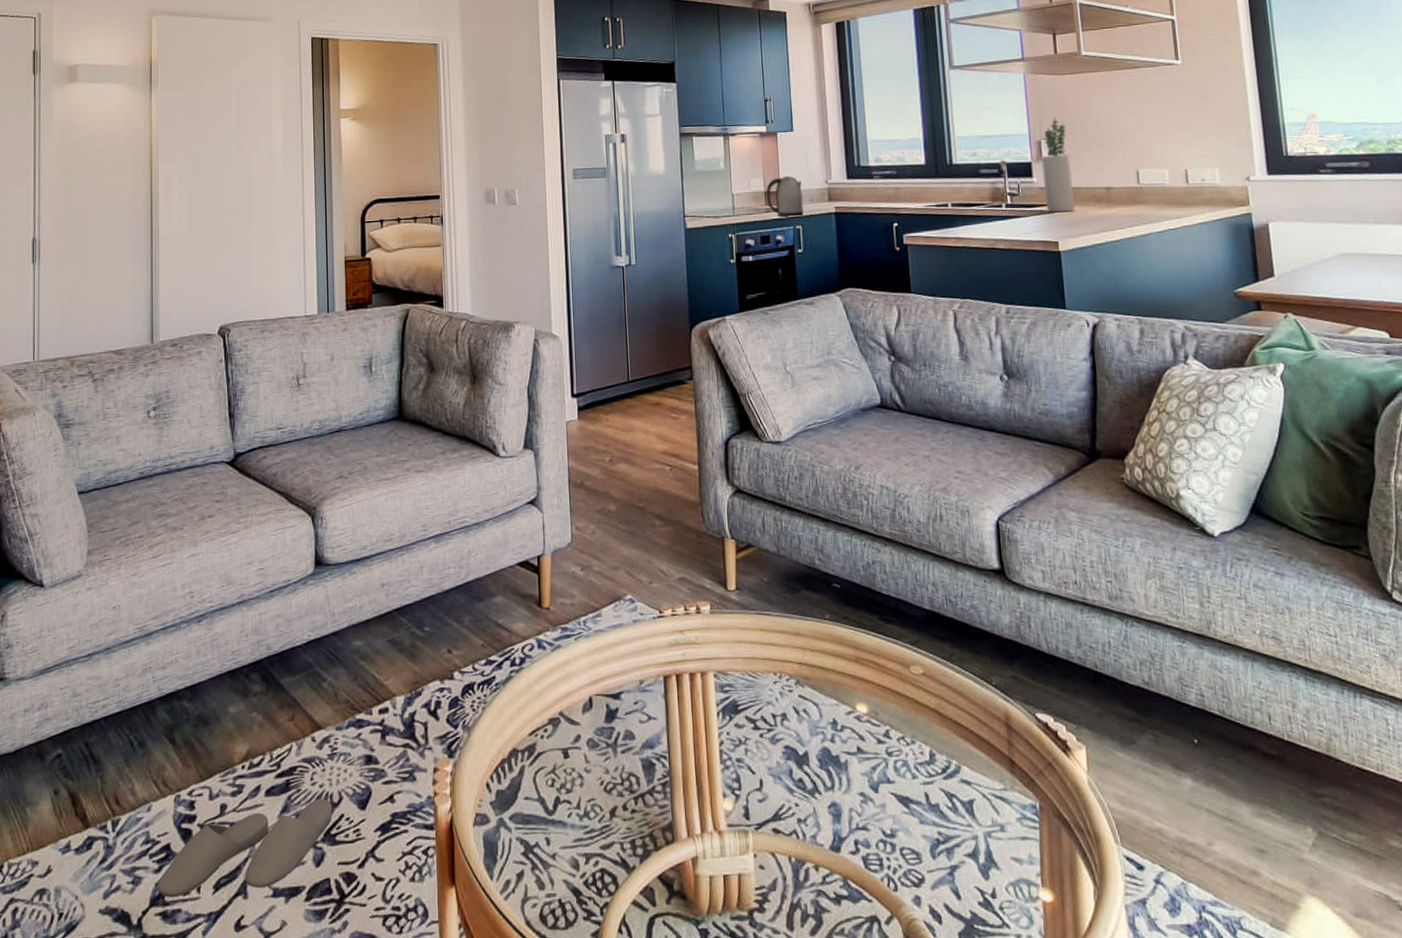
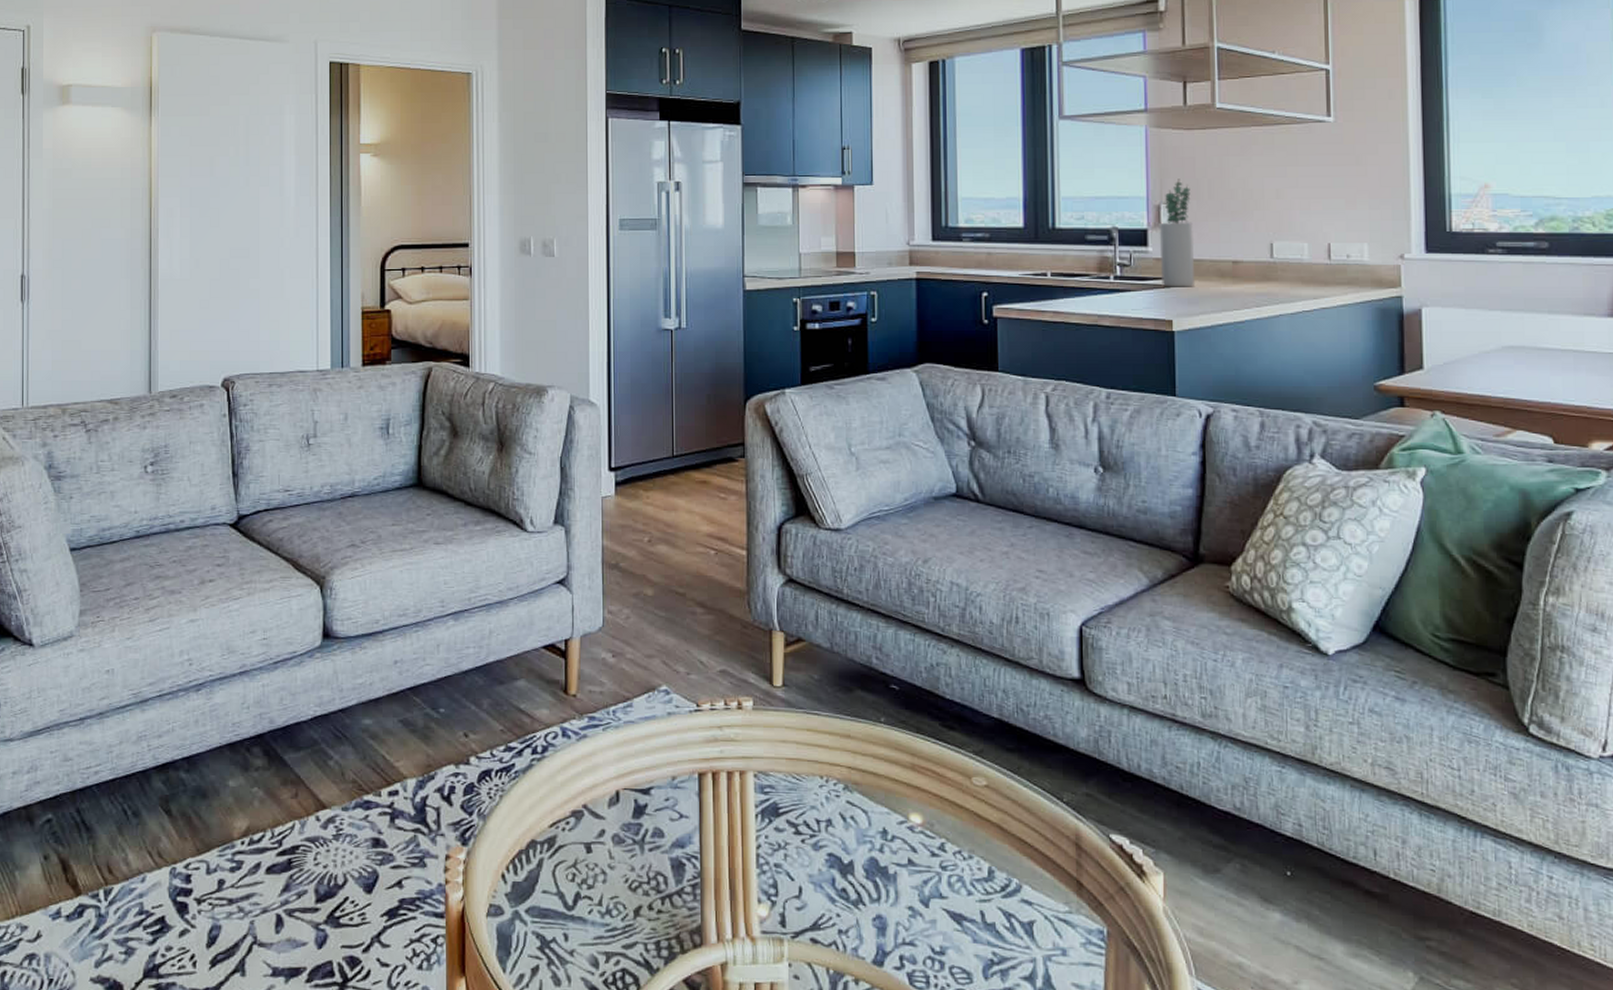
slippers: present [157,798,333,898] -> none [151,879,337,971]
kettle: present [766,176,804,217] -> none [837,236,880,281]

